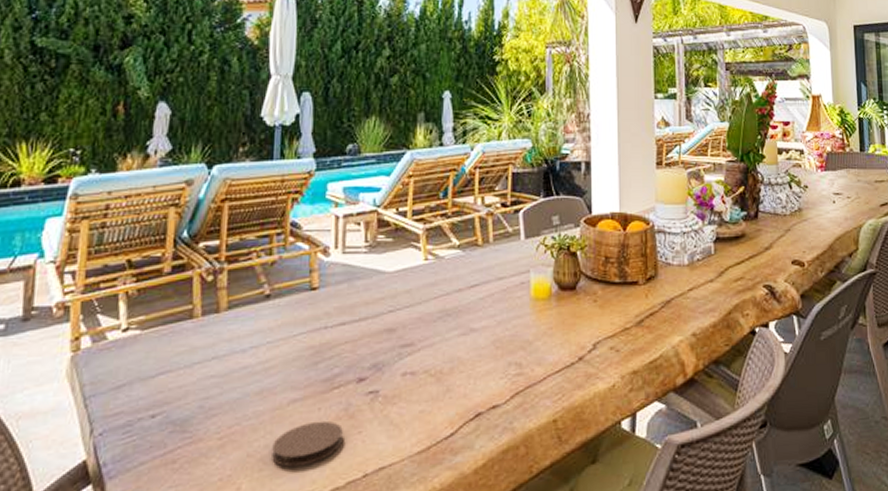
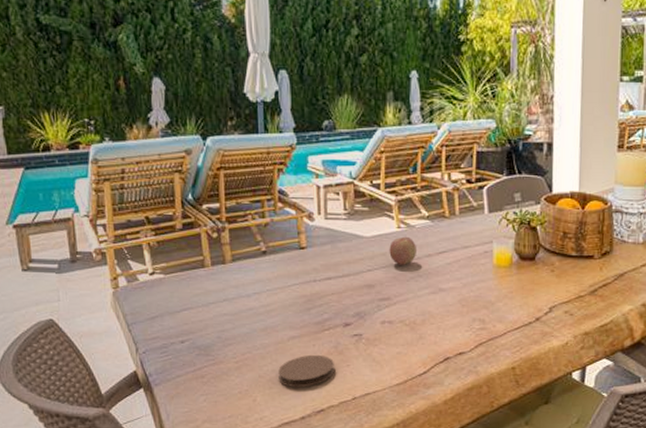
fruit: none [414,269,447,303] -> present [389,236,418,265]

